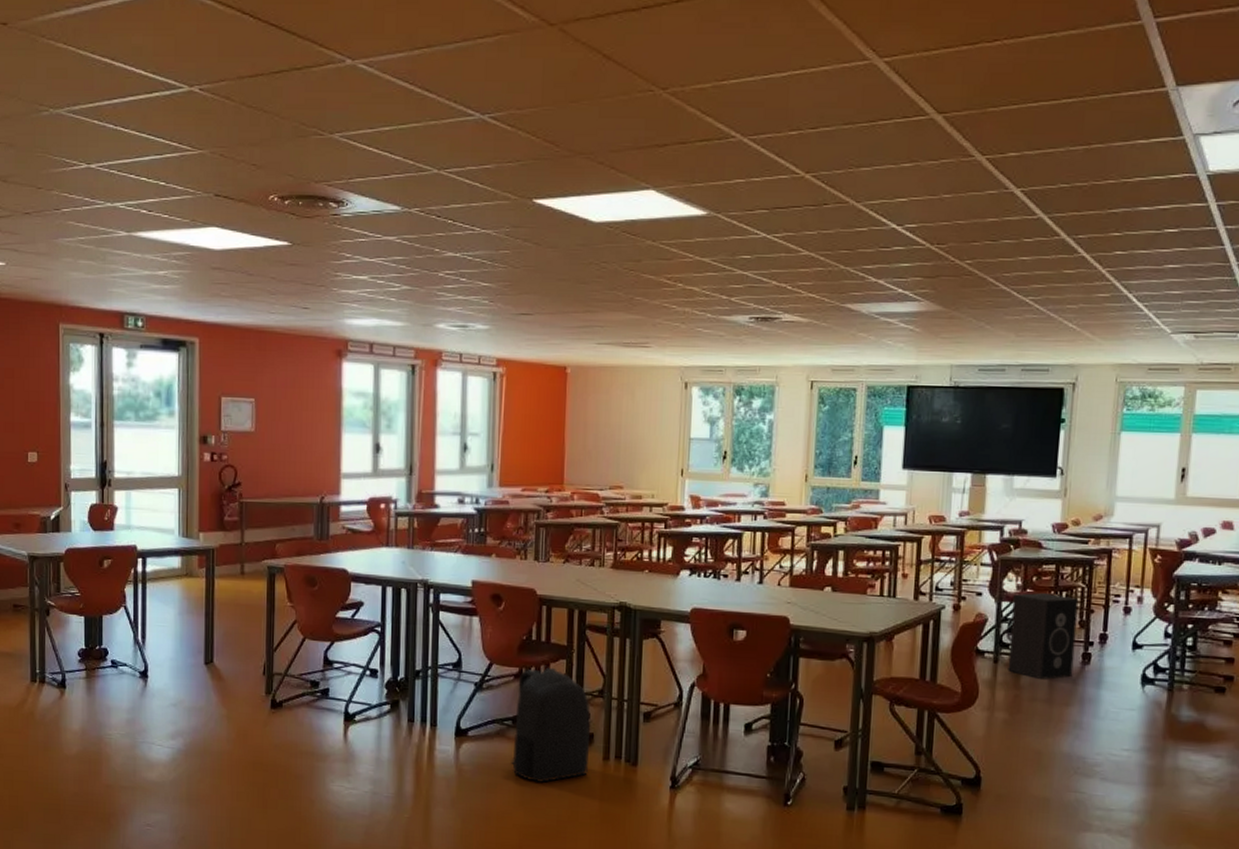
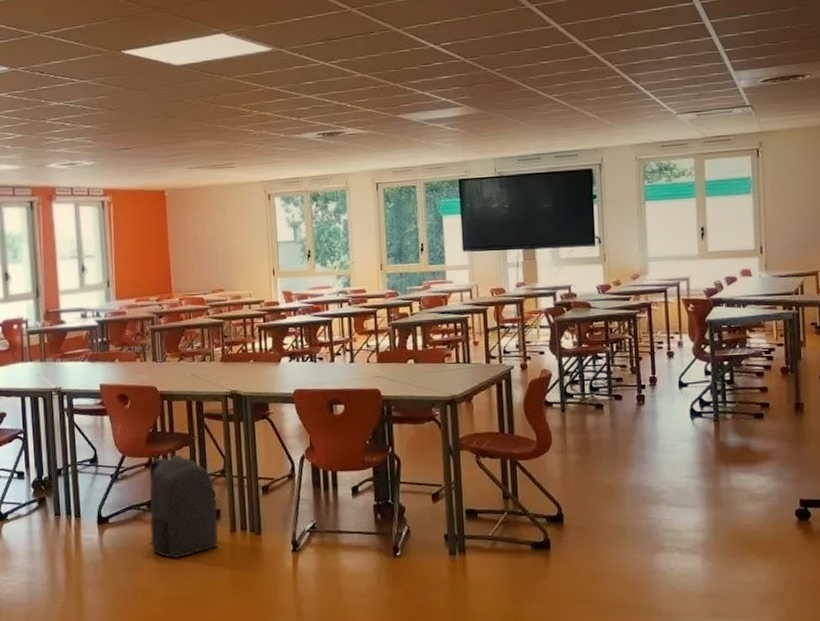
speaker: present [1007,592,1079,679] -> none [571,346,631,422]

